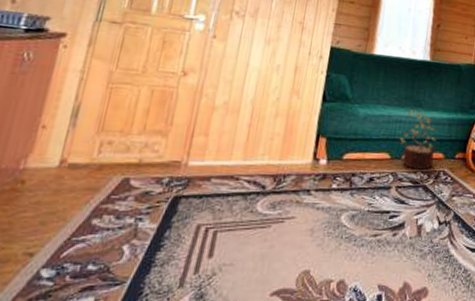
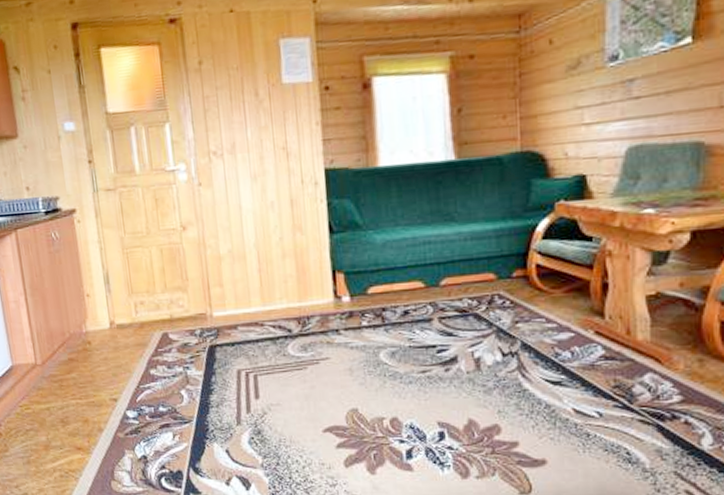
decorative plant: present [398,110,436,170] -> none [430,225,482,296]

